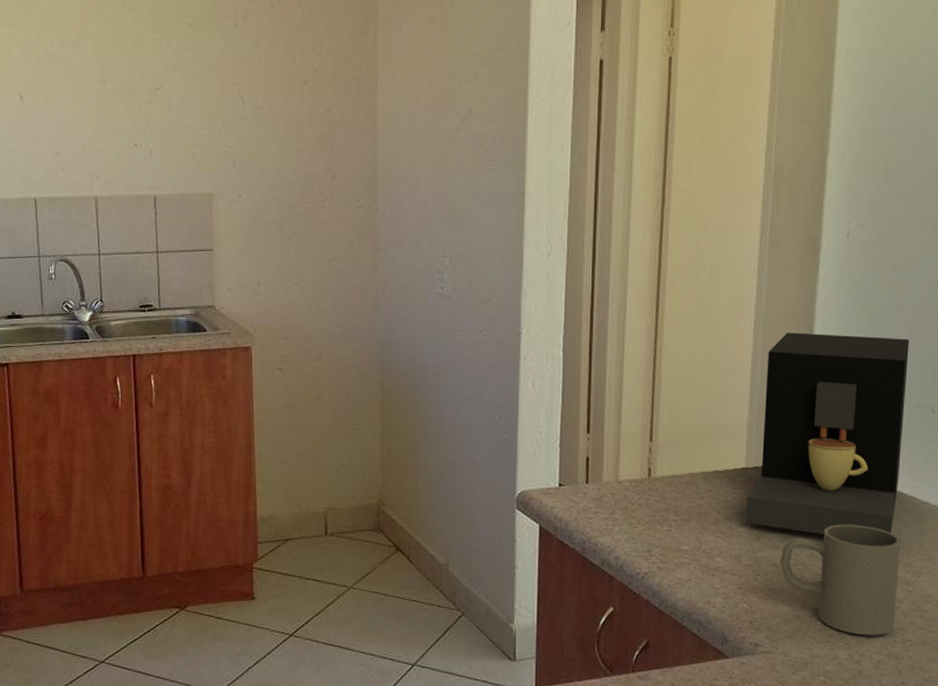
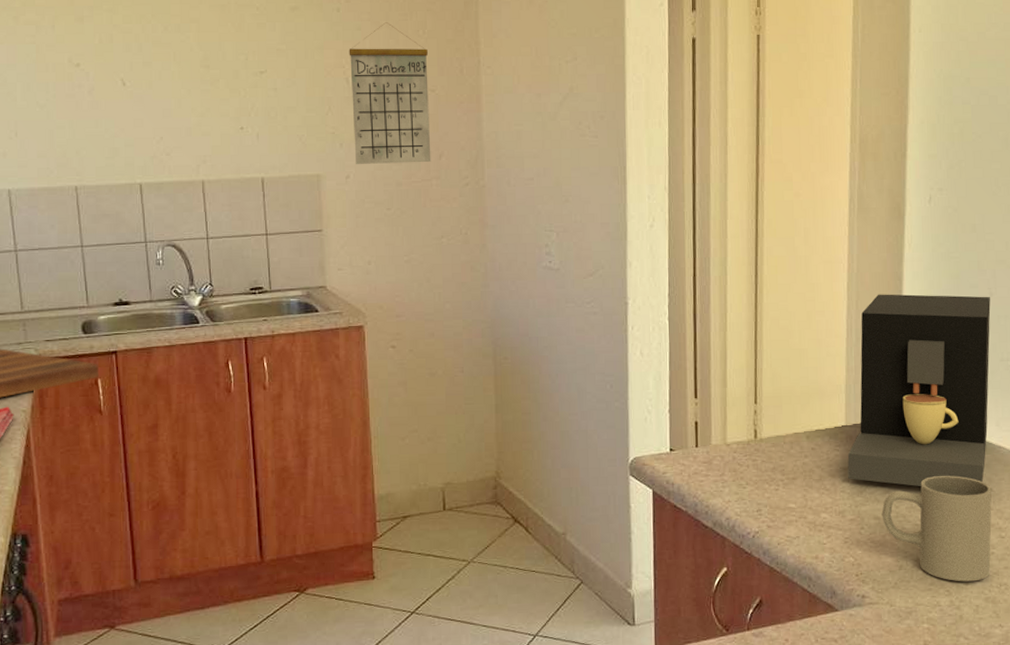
calendar: none [244,39,325,184] -> present [349,22,431,164]

